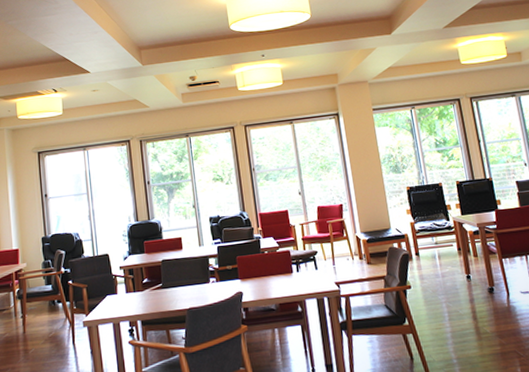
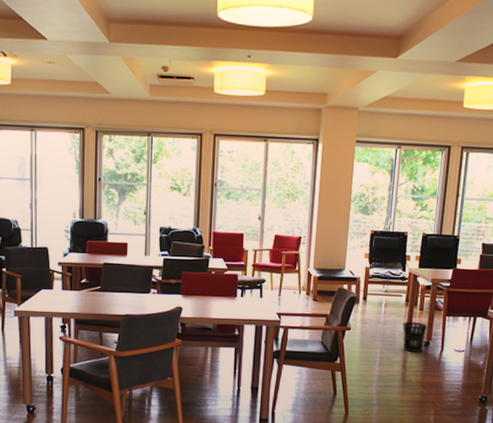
wastebasket: none [461,269,489,302] -> present [402,321,428,352]

